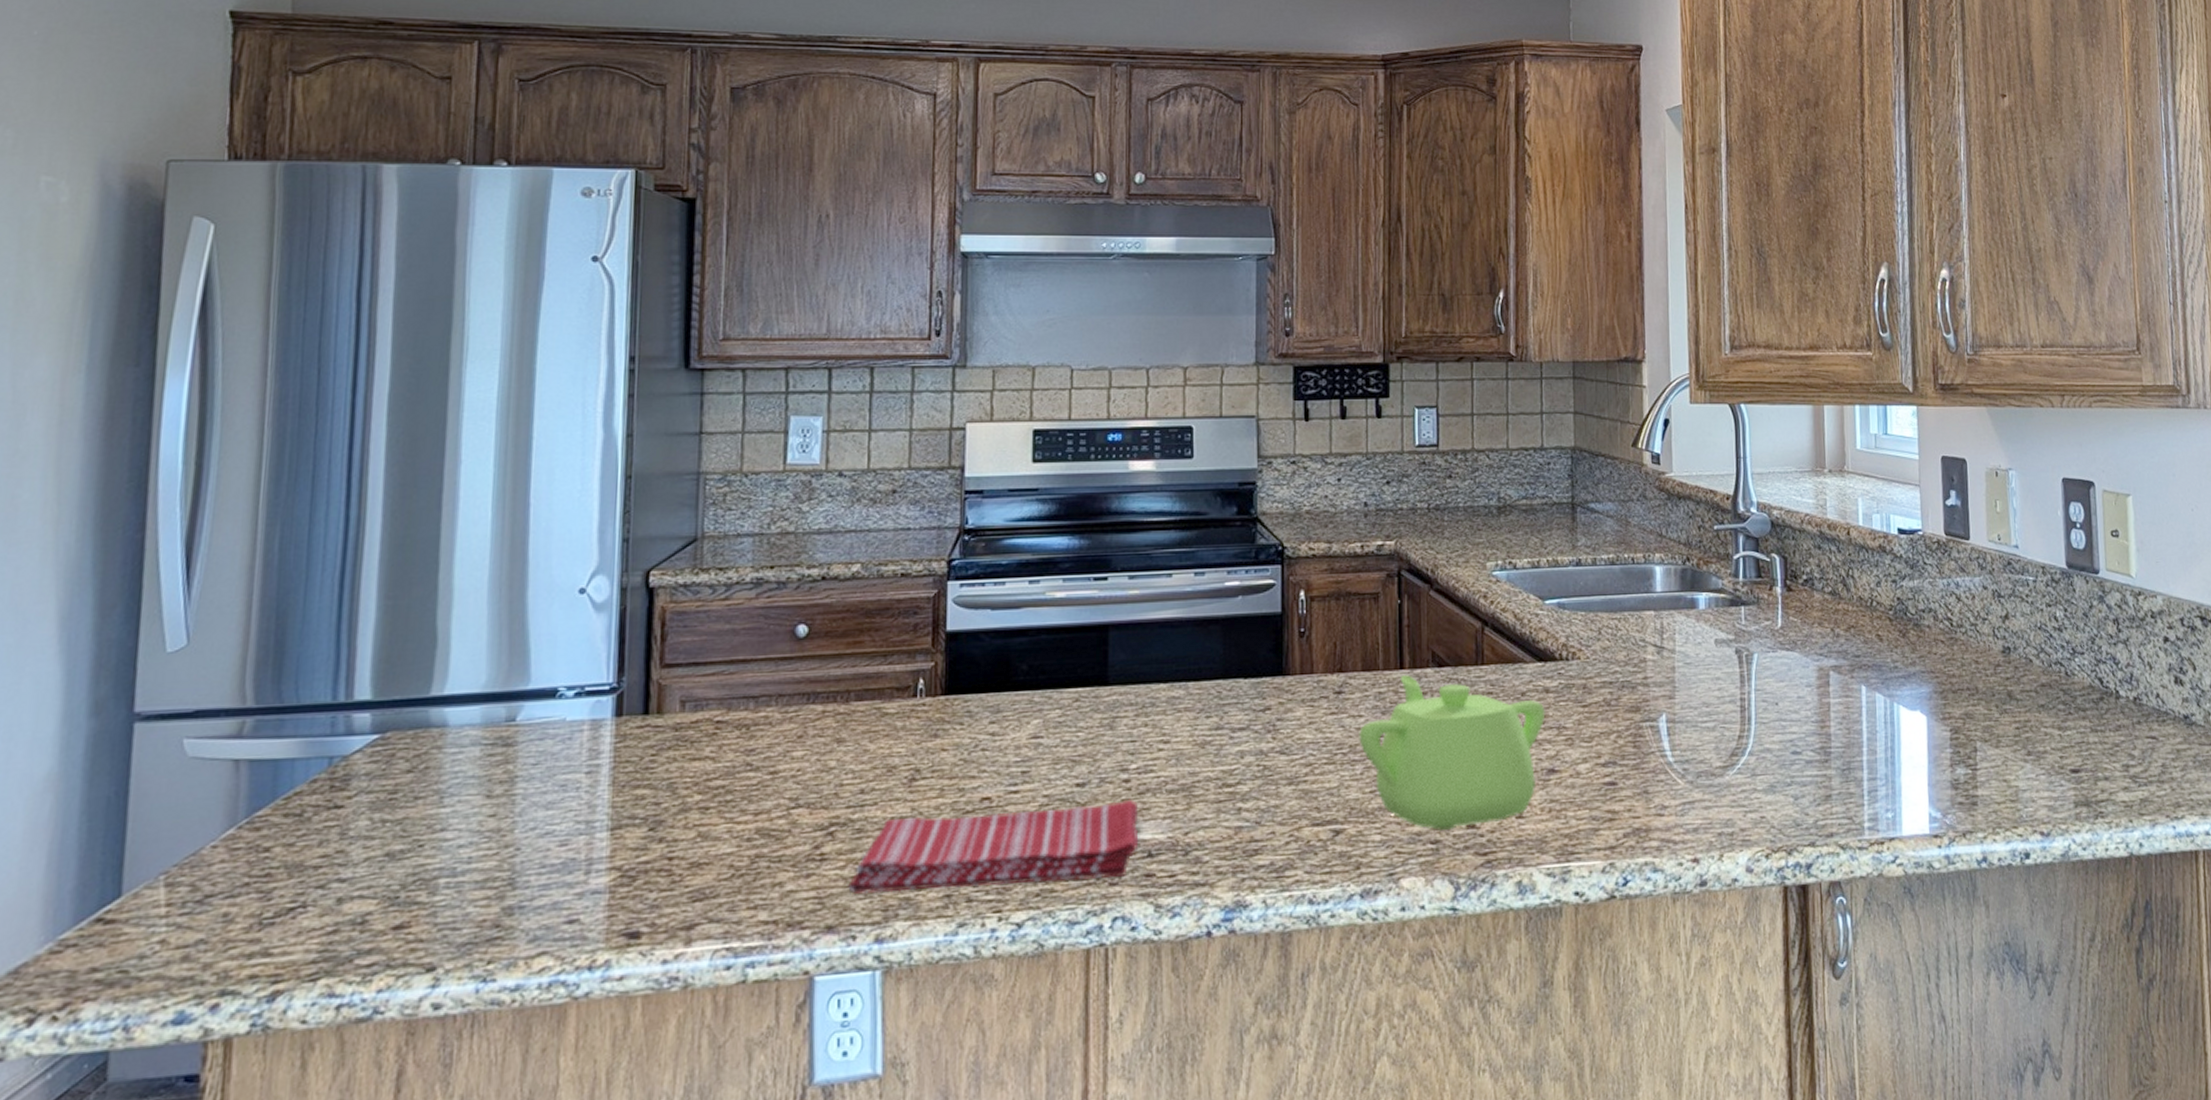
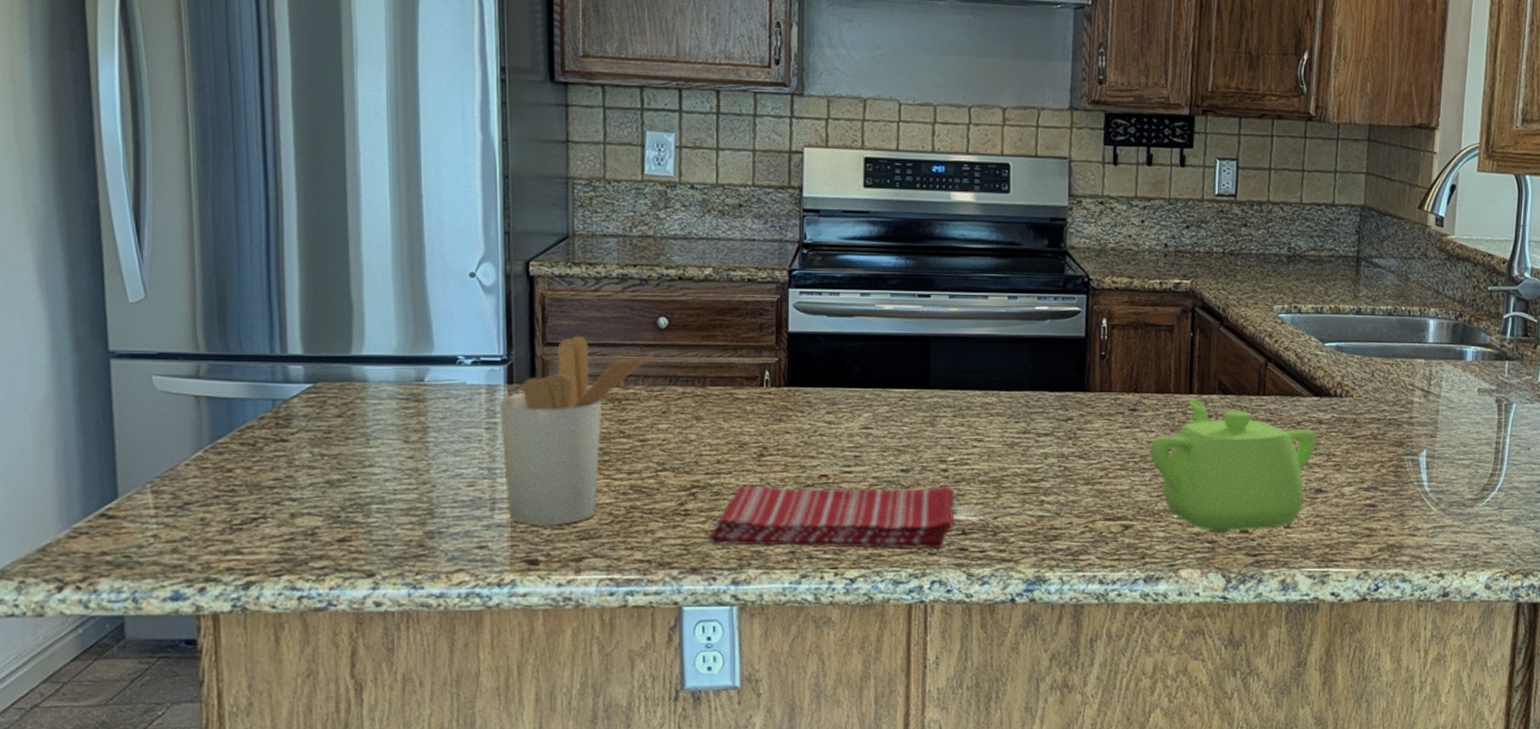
utensil holder: none [603,652,790,889] -> present [498,335,654,526]

